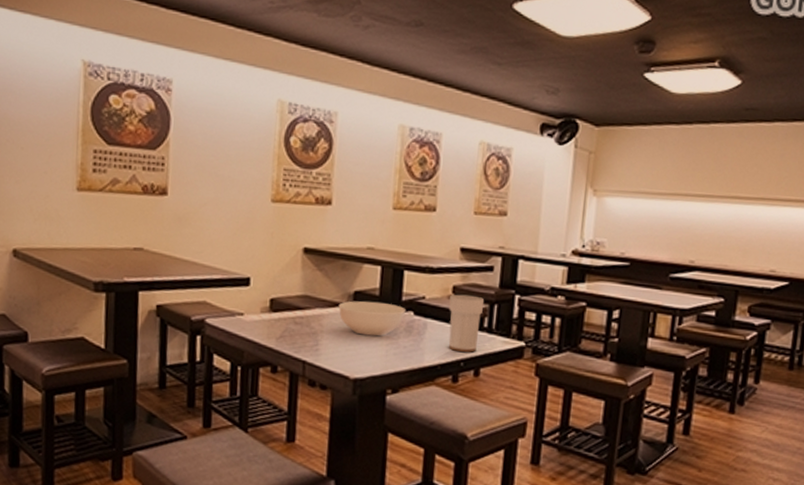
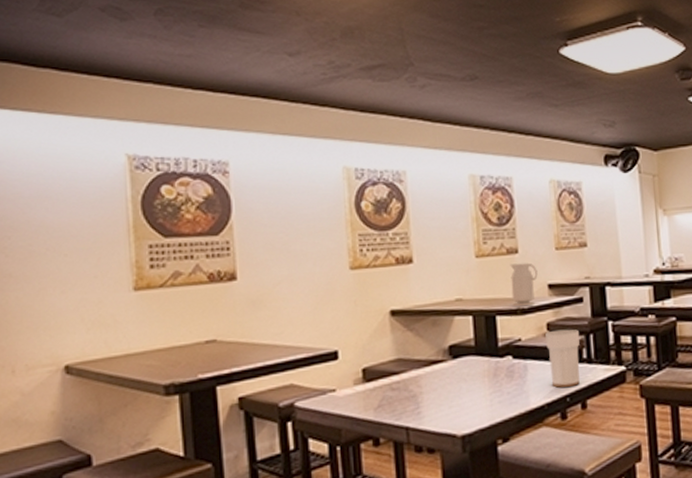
bowl: present [338,301,406,337] -> none [434,351,504,389]
water jug: none [422,221,452,266] -> present [510,263,538,307]

